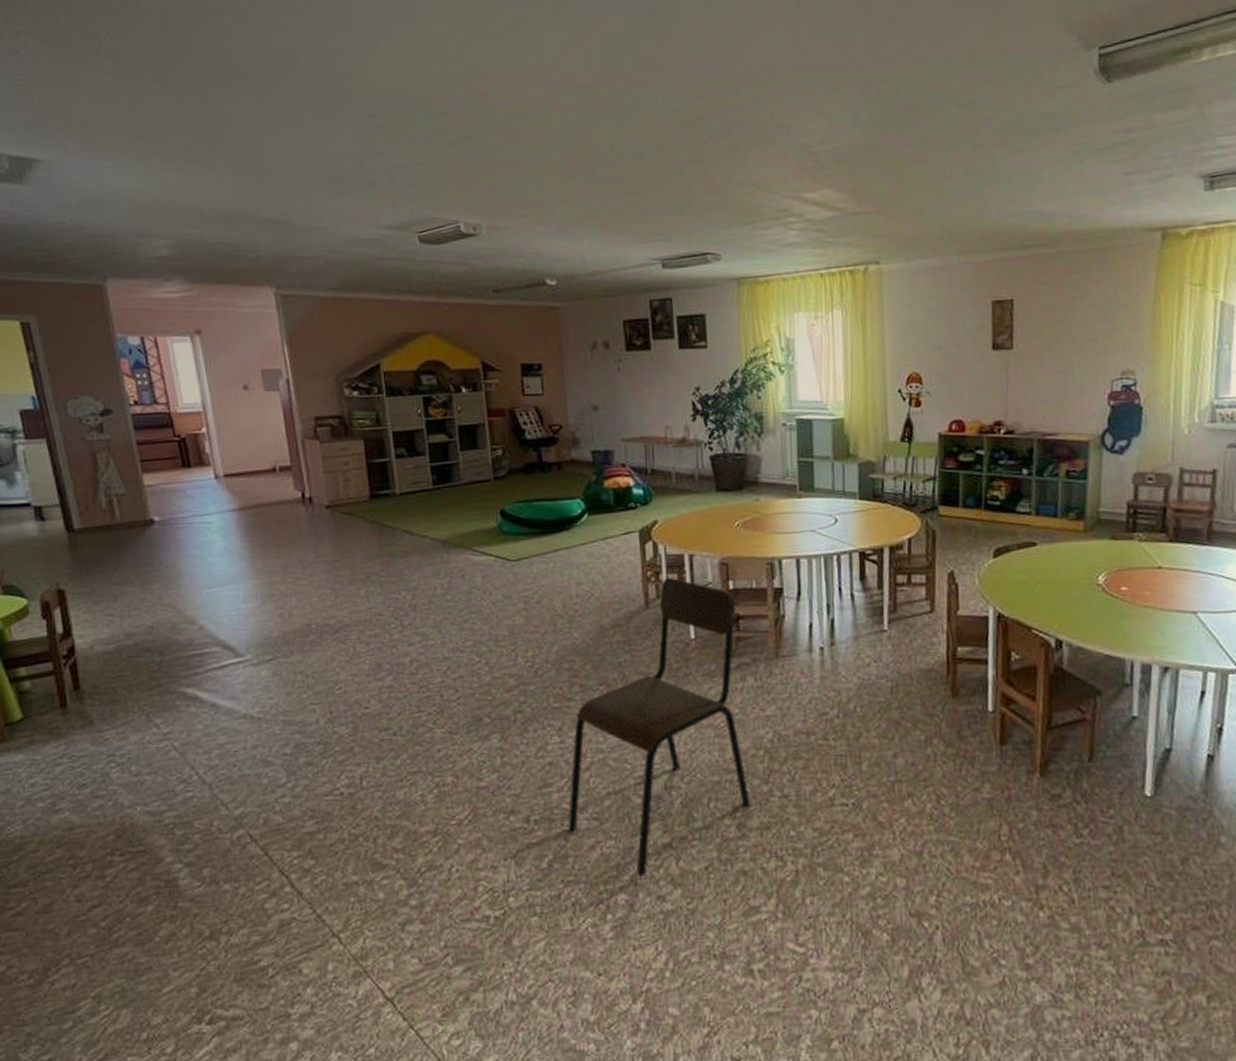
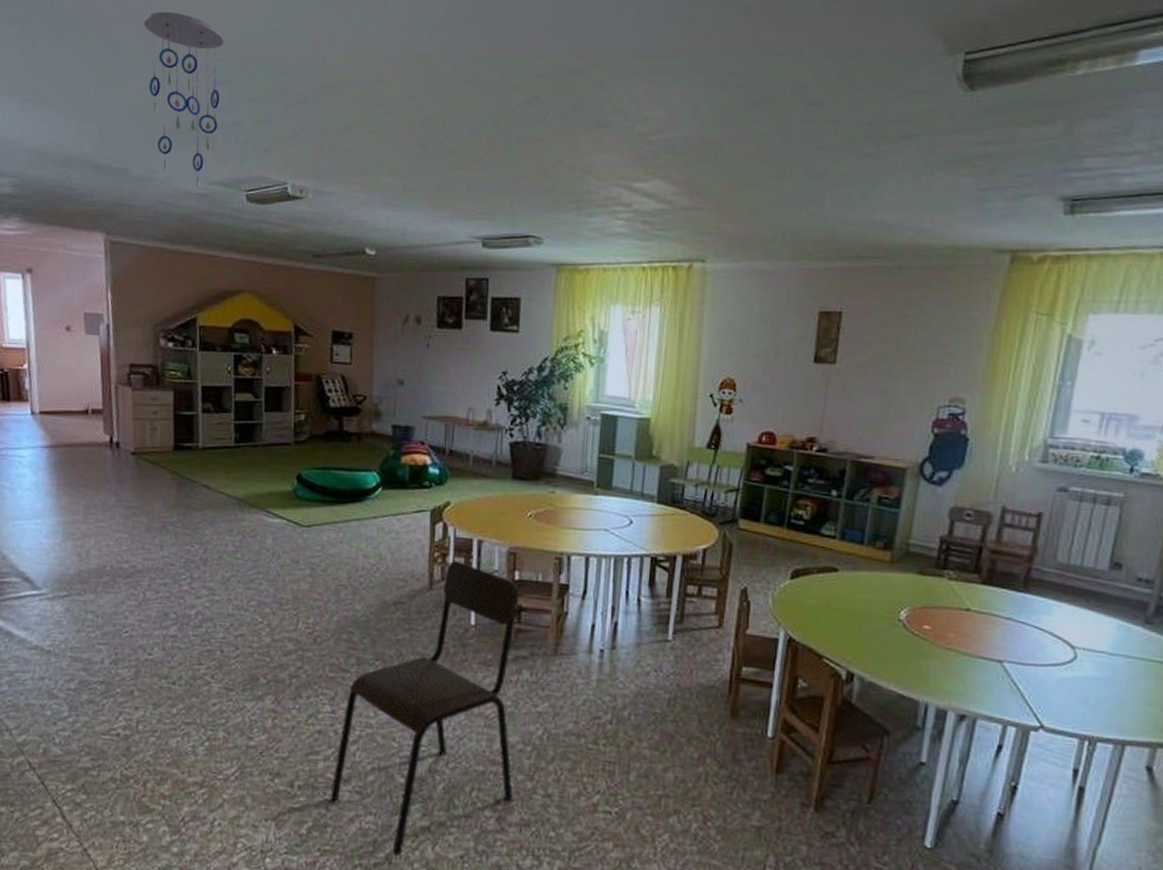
ceiling mobile: none [293,59,382,234] -> present [144,11,224,188]

